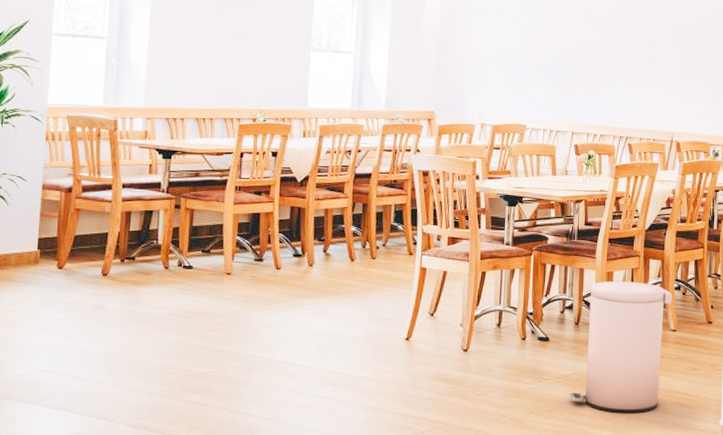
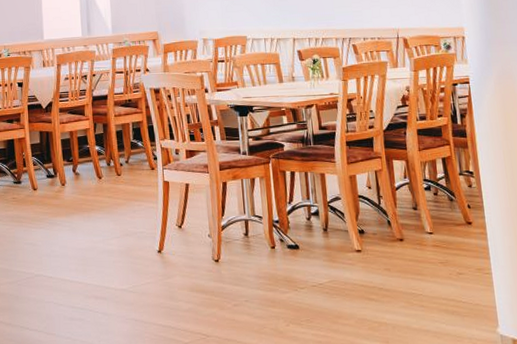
pedal bin: present [570,280,673,414] -> none [328,184,426,323]

